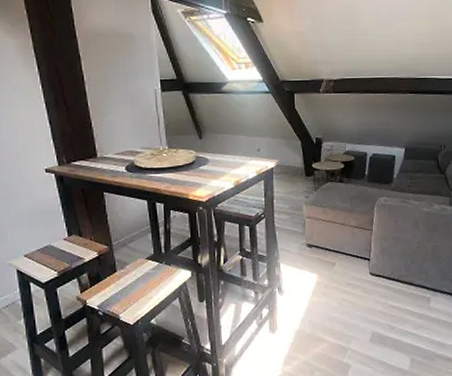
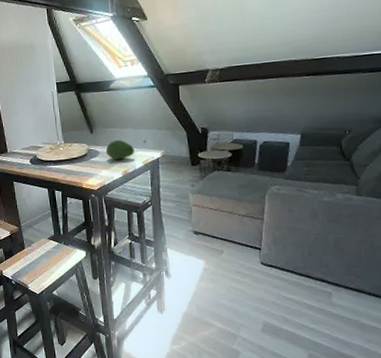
fruit: none [216,147,248,169] -> present [105,140,135,160]

